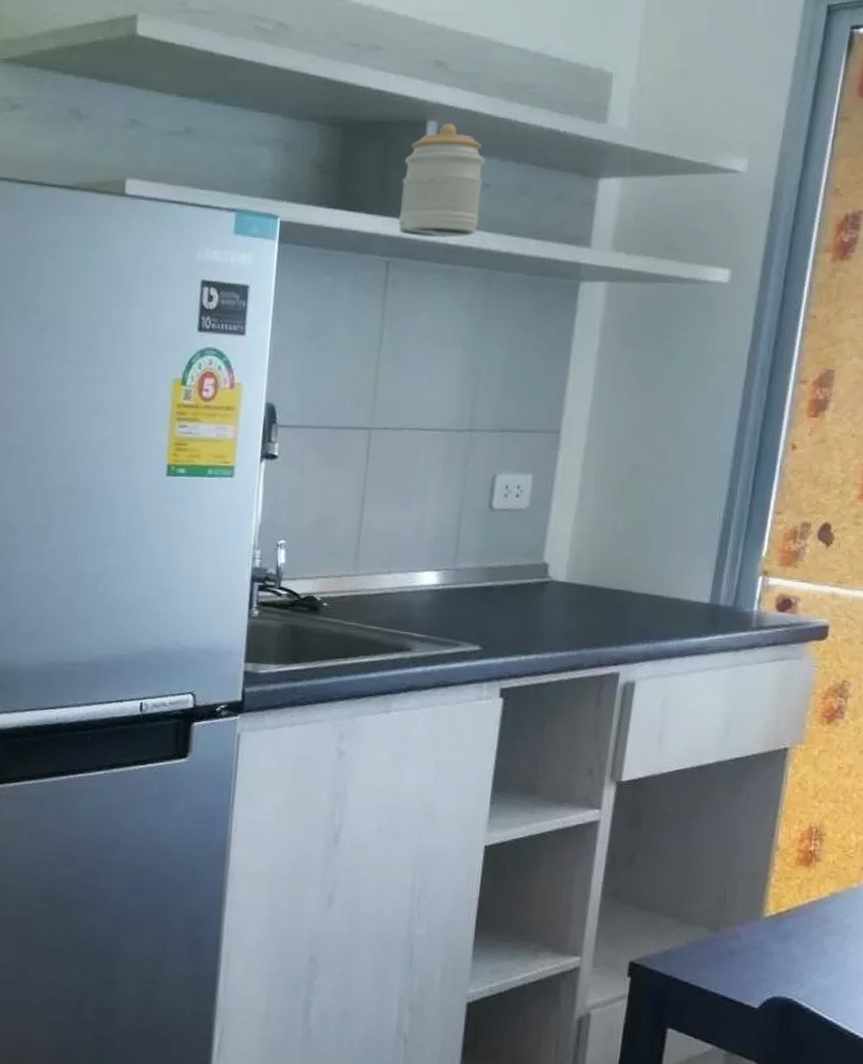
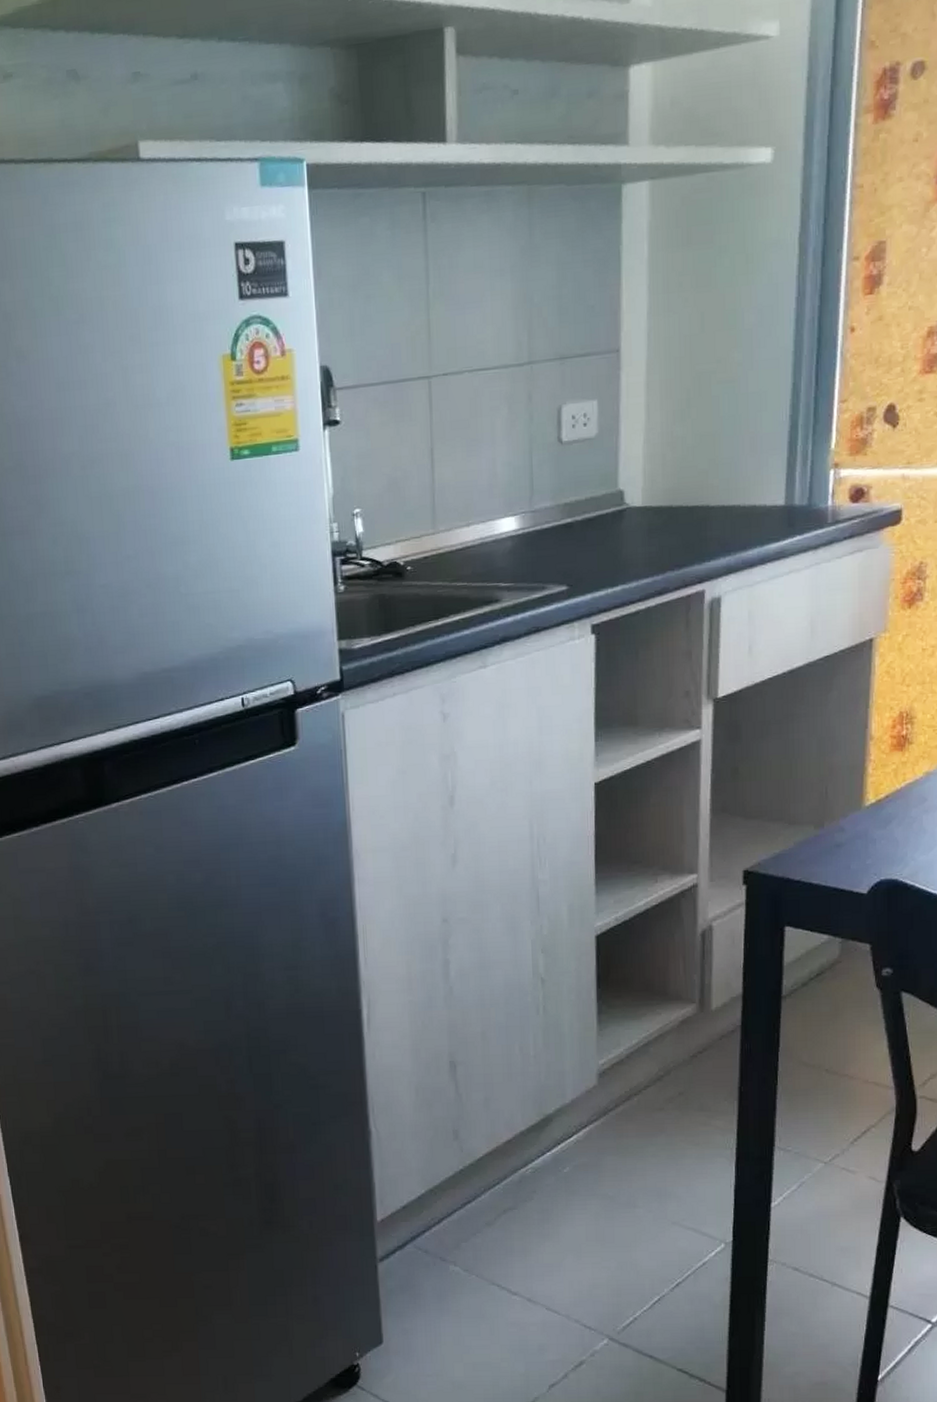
jar: present [398,122,485,238] -> none [426,25,511,160]

